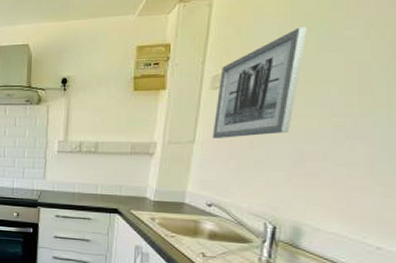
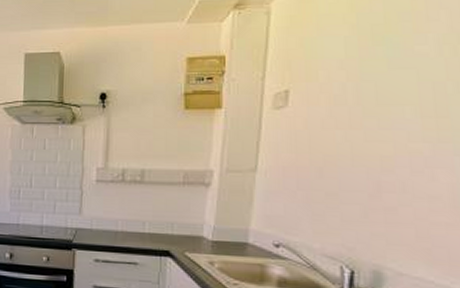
wall art: present [212,27,307,138] -> none [277,41,375,166]

